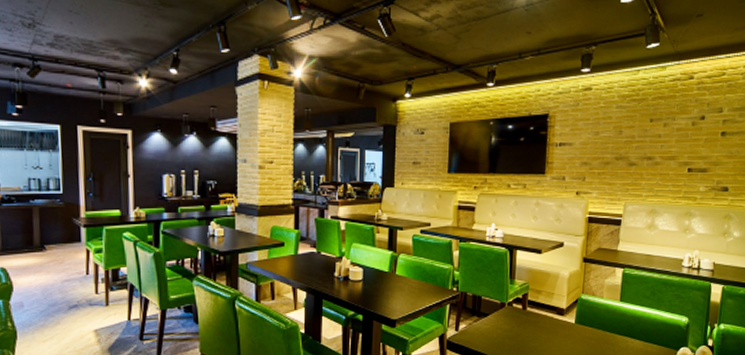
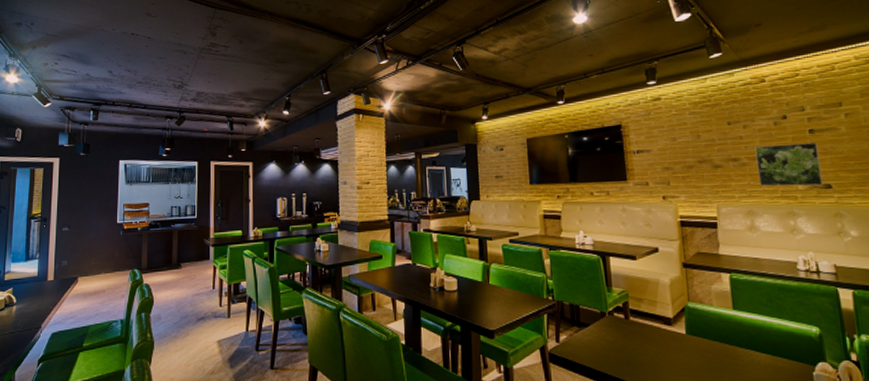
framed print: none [667,145,726,189] -> present [755,143,823,187]

